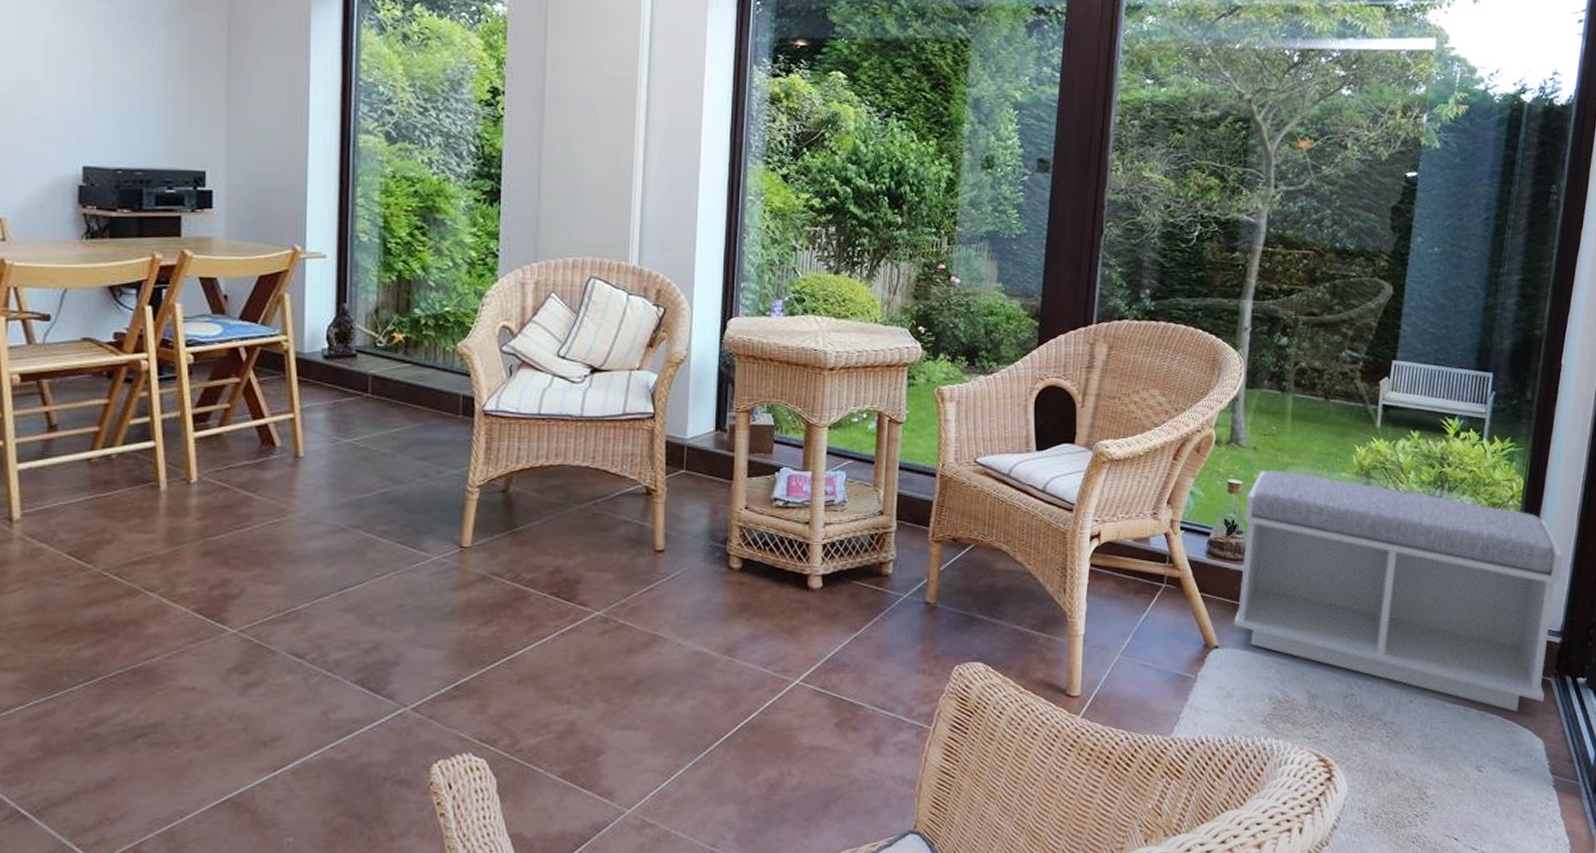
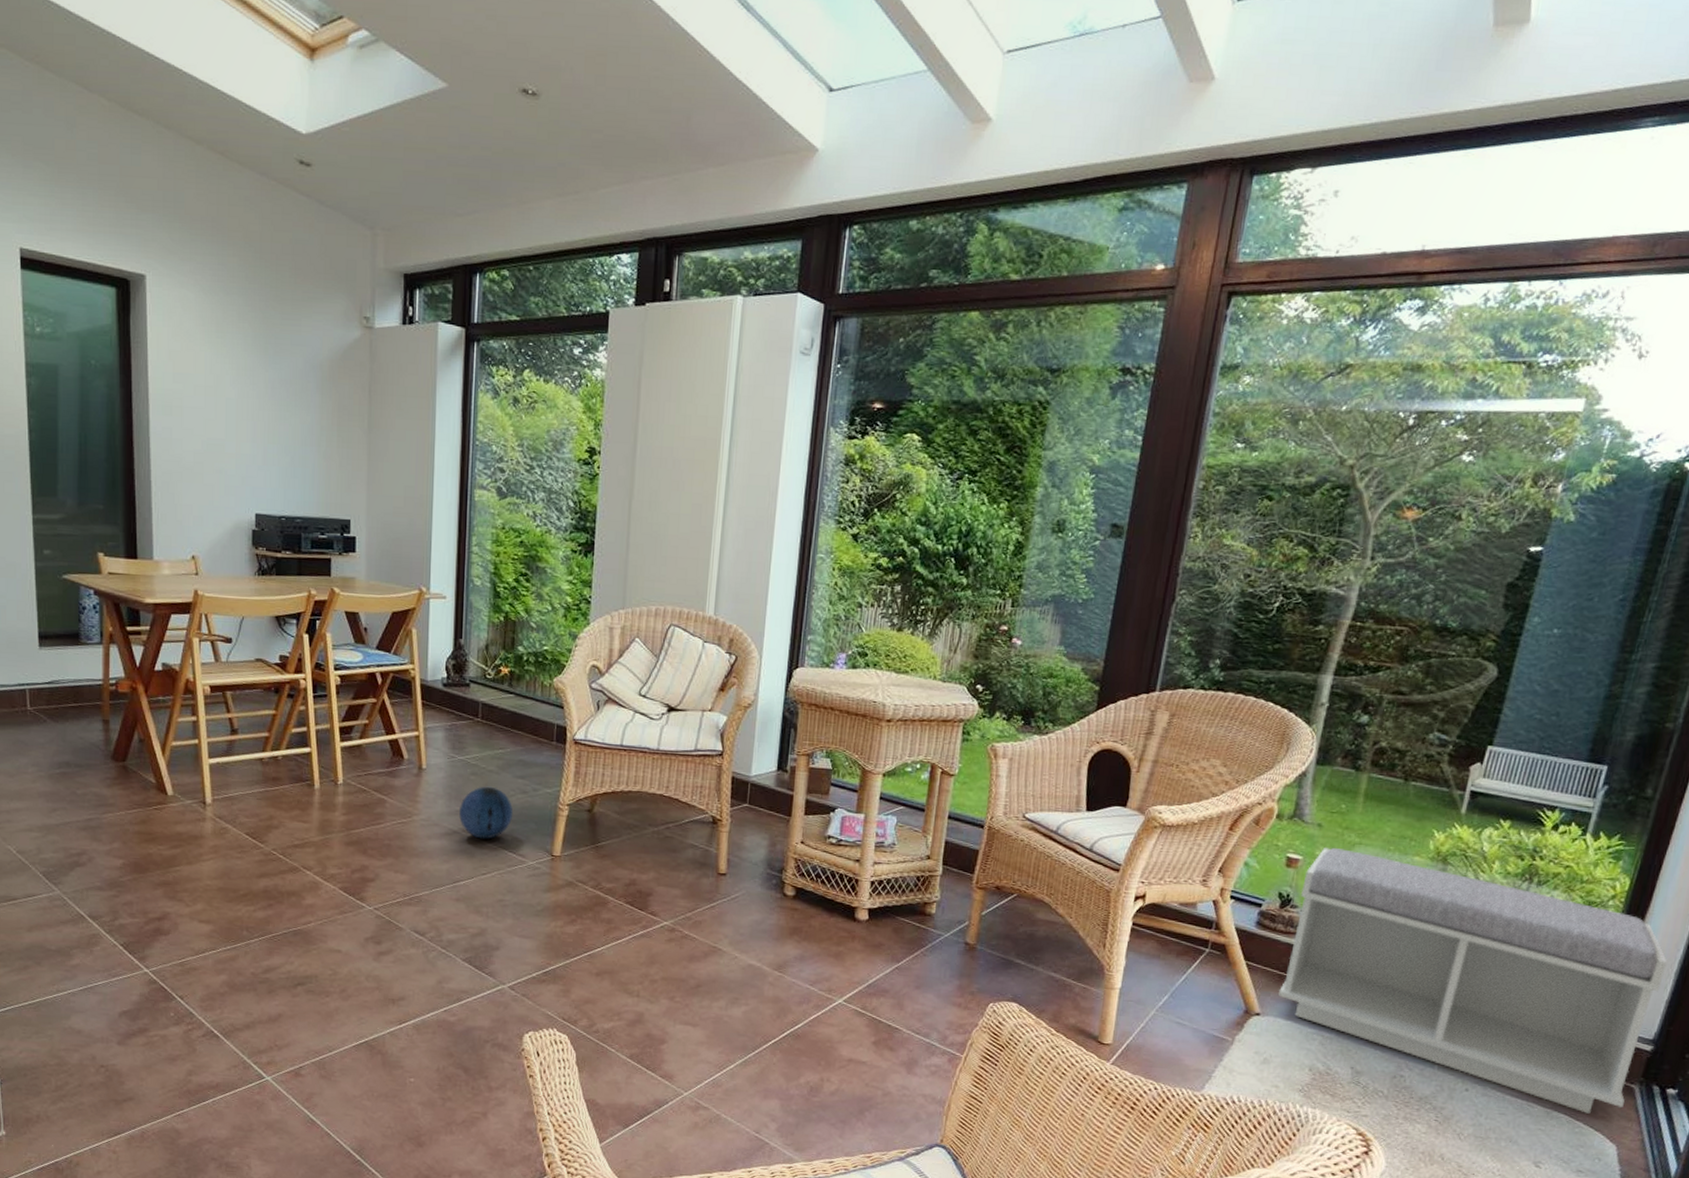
ball: none [346,472,412,535] -> present [459,786,513,840]

